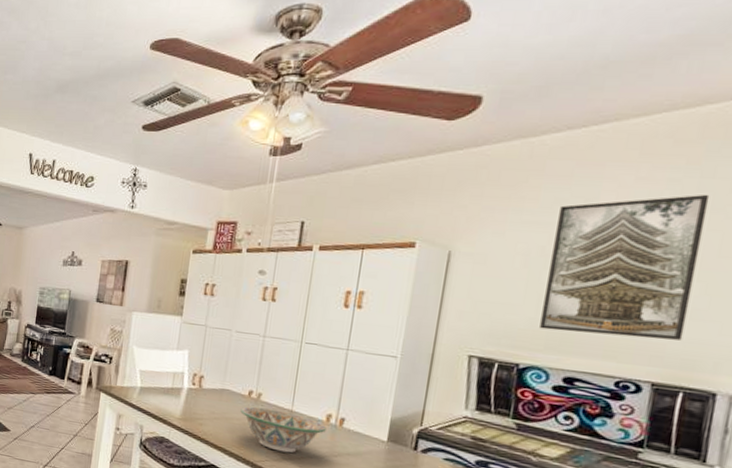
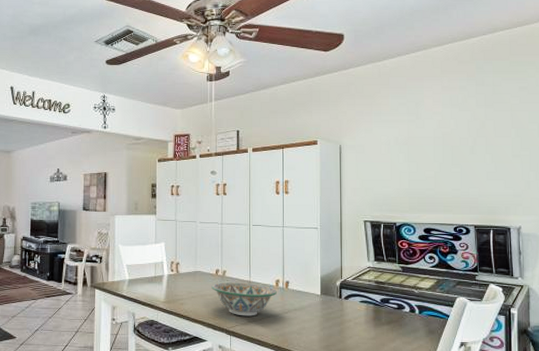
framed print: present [539,194,710,340] -> none [403,96,486,196]

